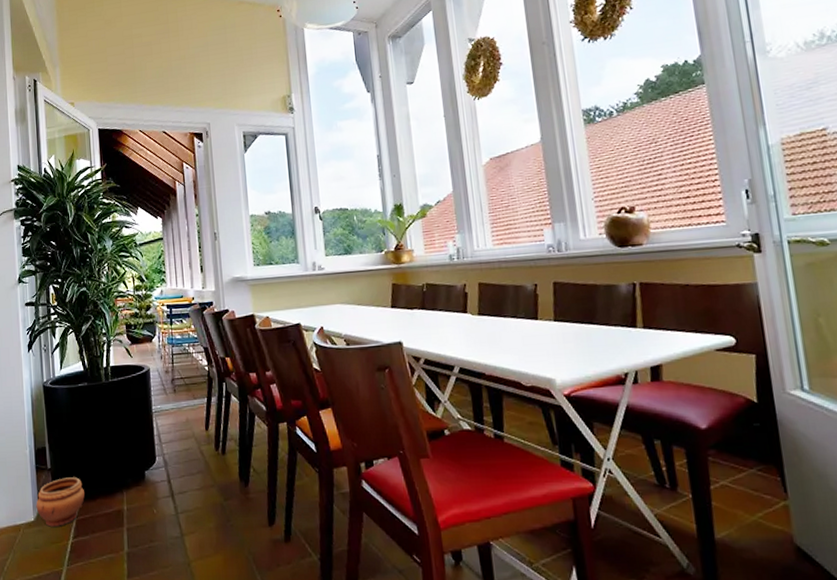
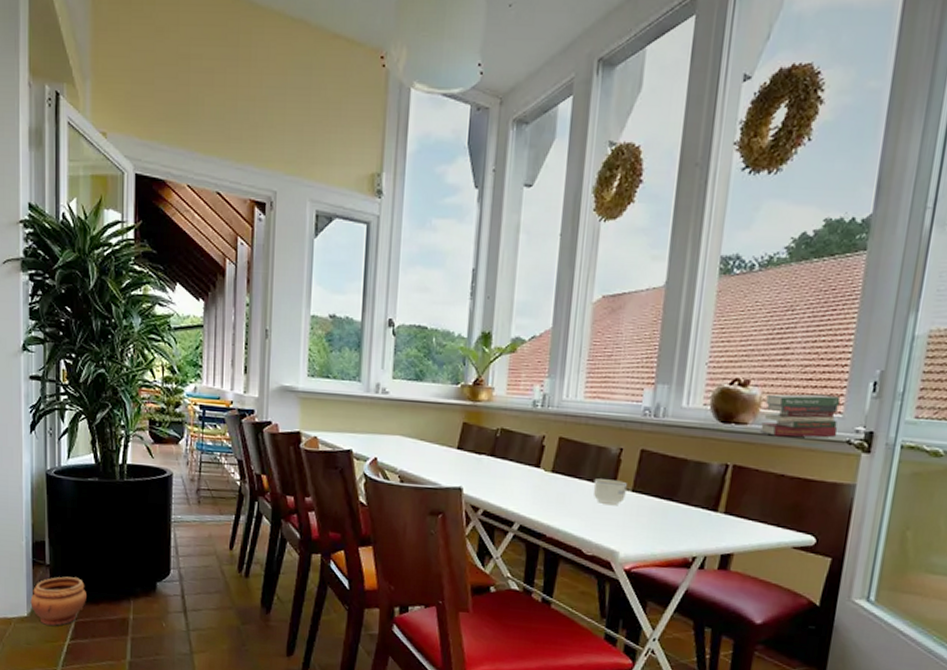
cup: none [518,313,550,338] -> present [592,478,627,506]
books: none [653,207,726,252] -> present [760,394,841,438]

